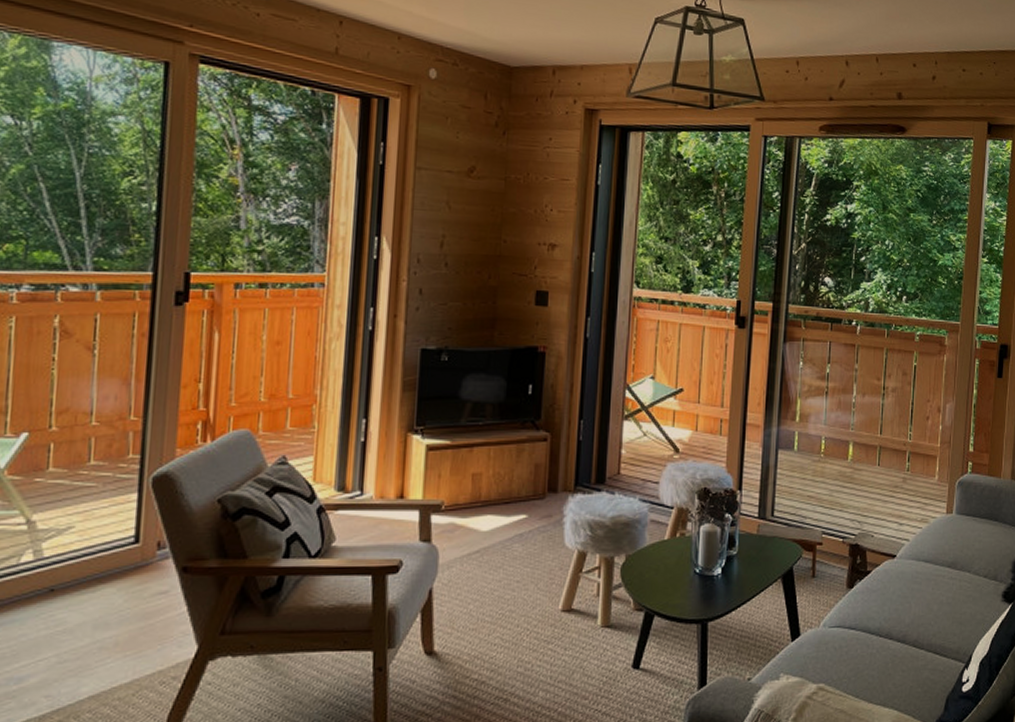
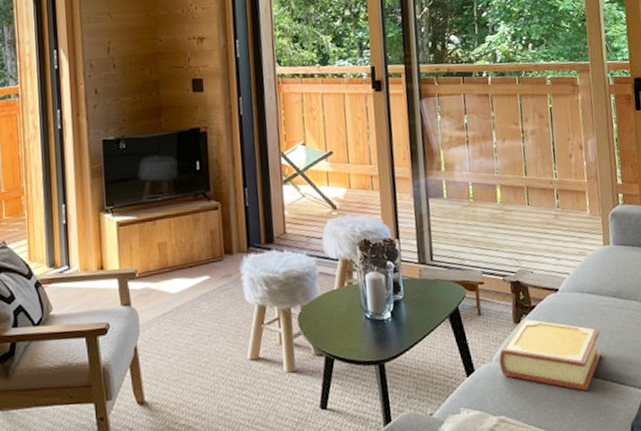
book: none [826,584,930,661] -> present [498,318,602,391]

